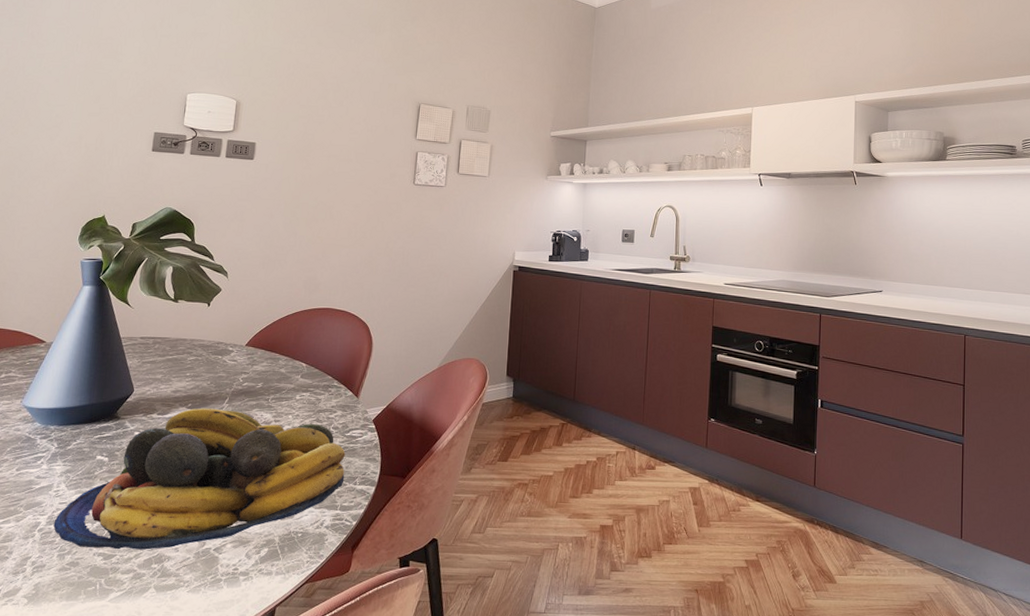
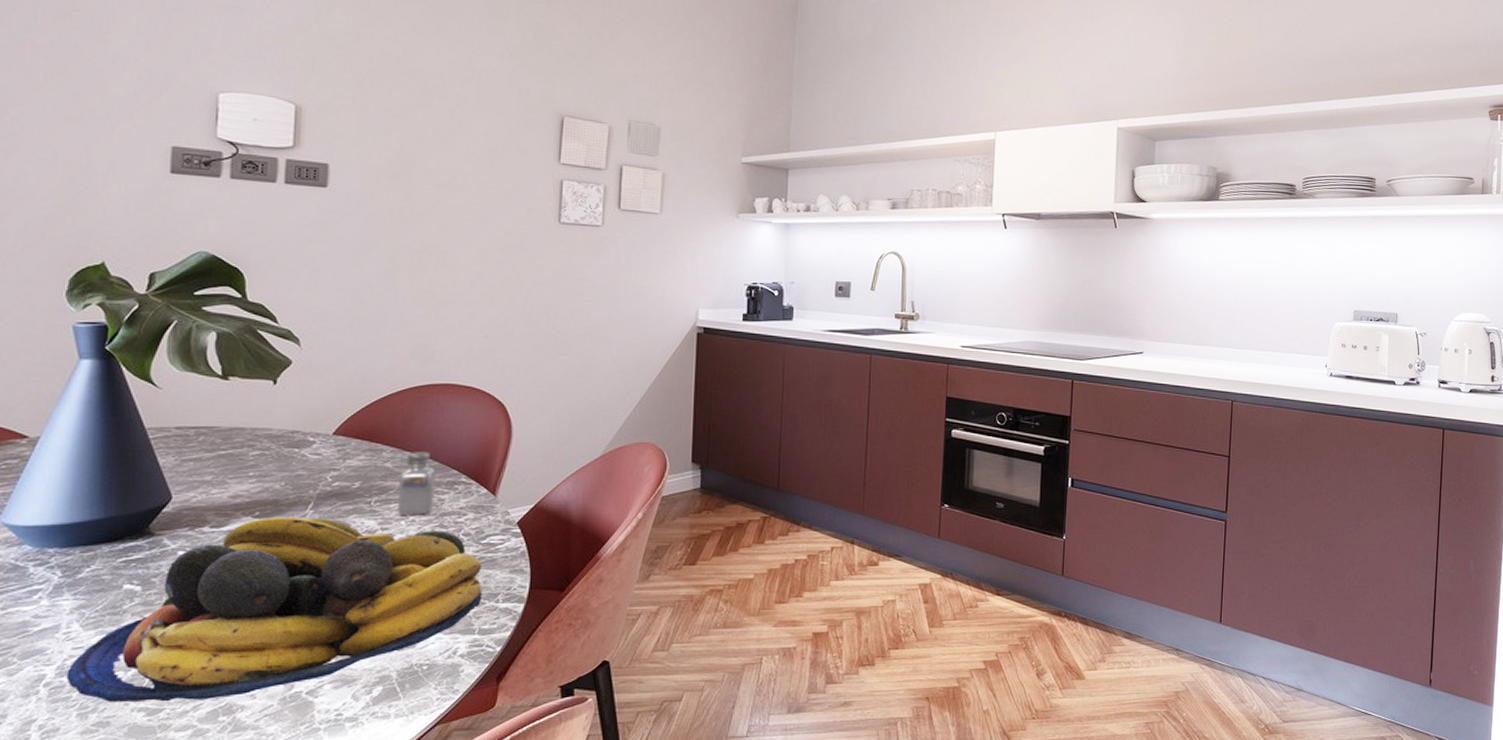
saltshaker: none [287,361,316,411] -> present [398,452,436,515]

